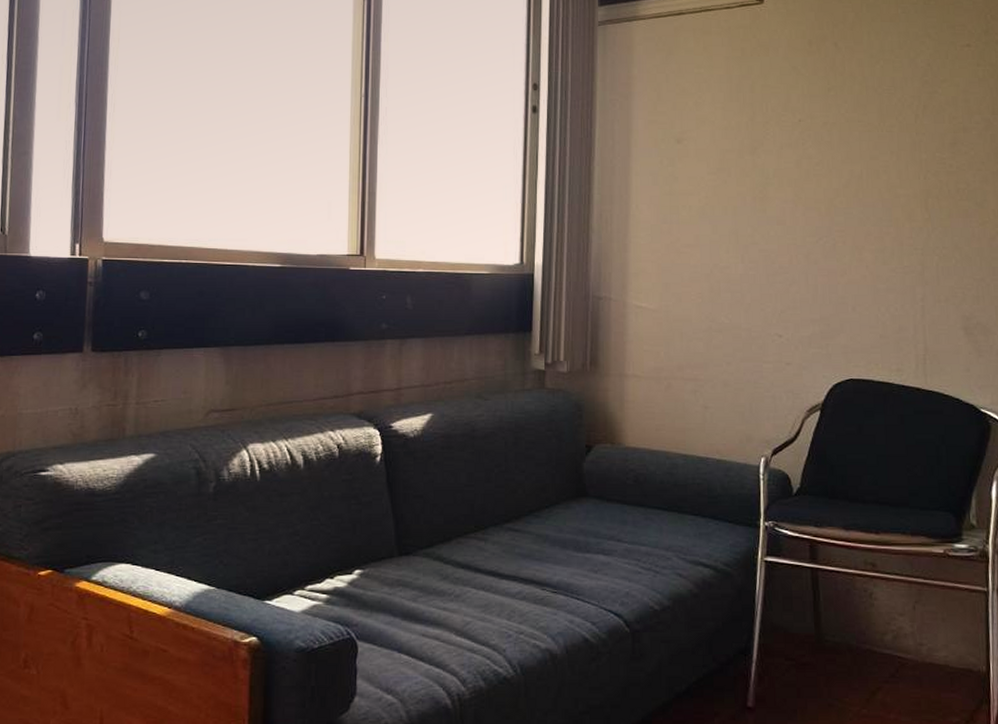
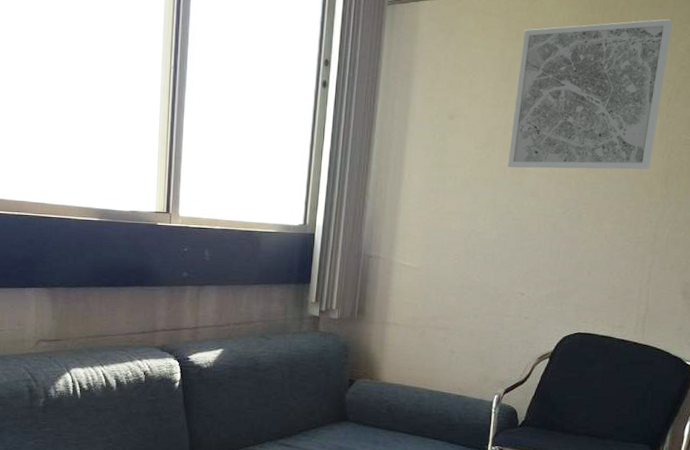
wall art: none [746,33,908,194] -> present [507,18,673,170]

